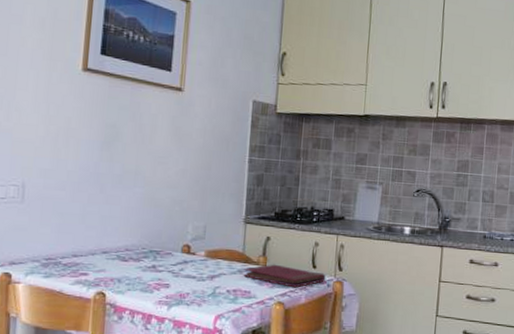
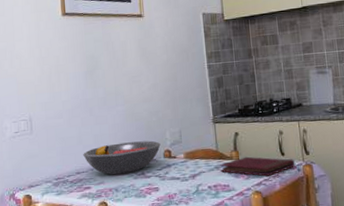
fruit bowl: none [84,229,180,264] -> present [83,140,161,175]

